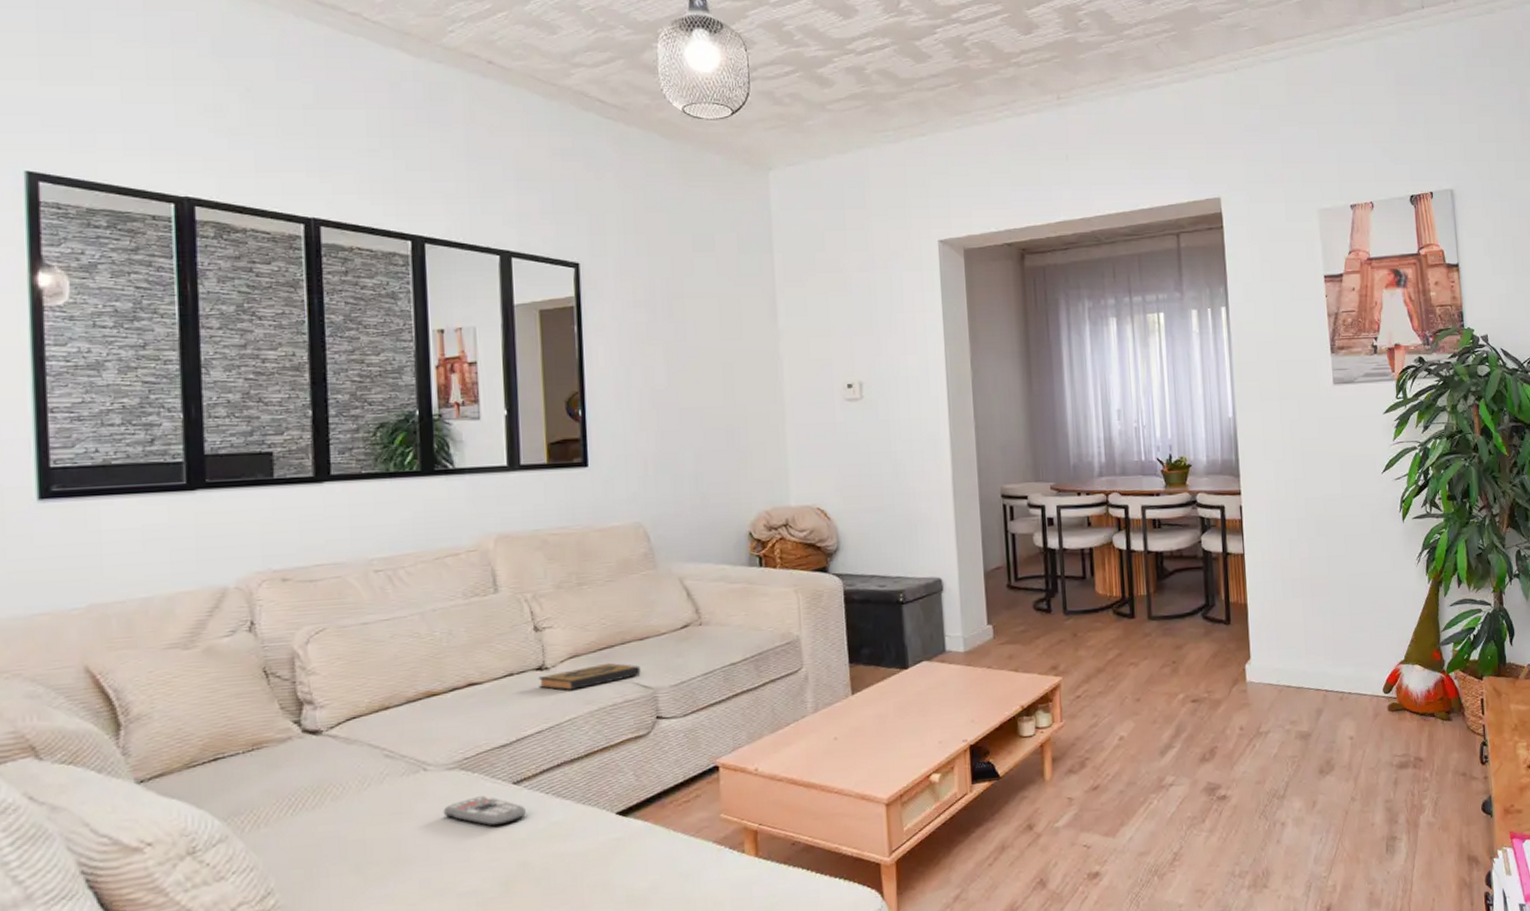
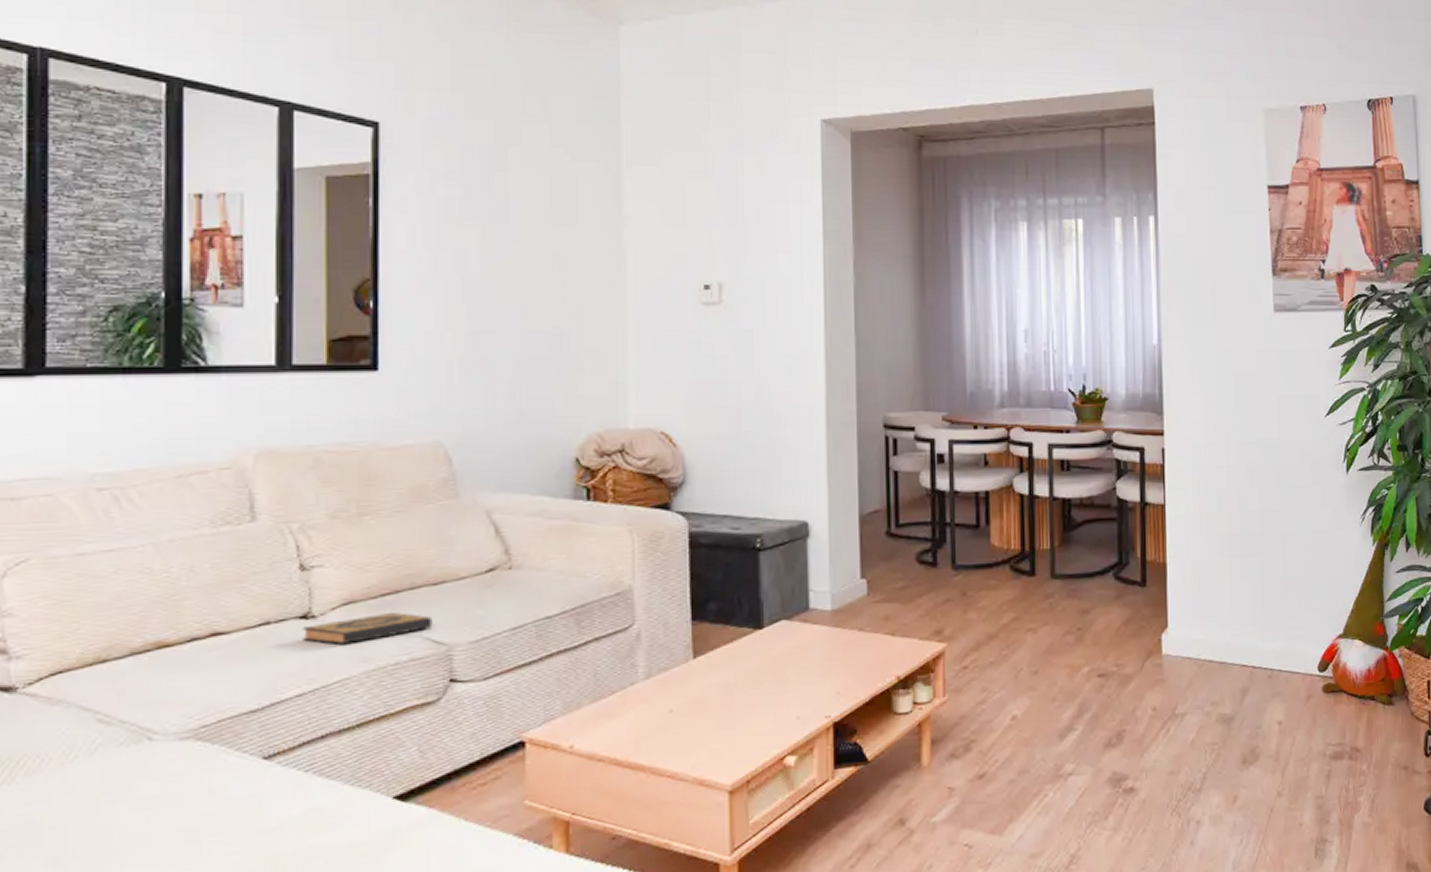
remote control: present [443,796,526,827] -> none [171,773,278,812]

